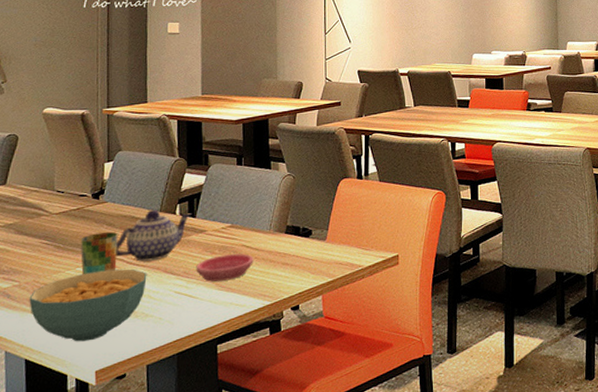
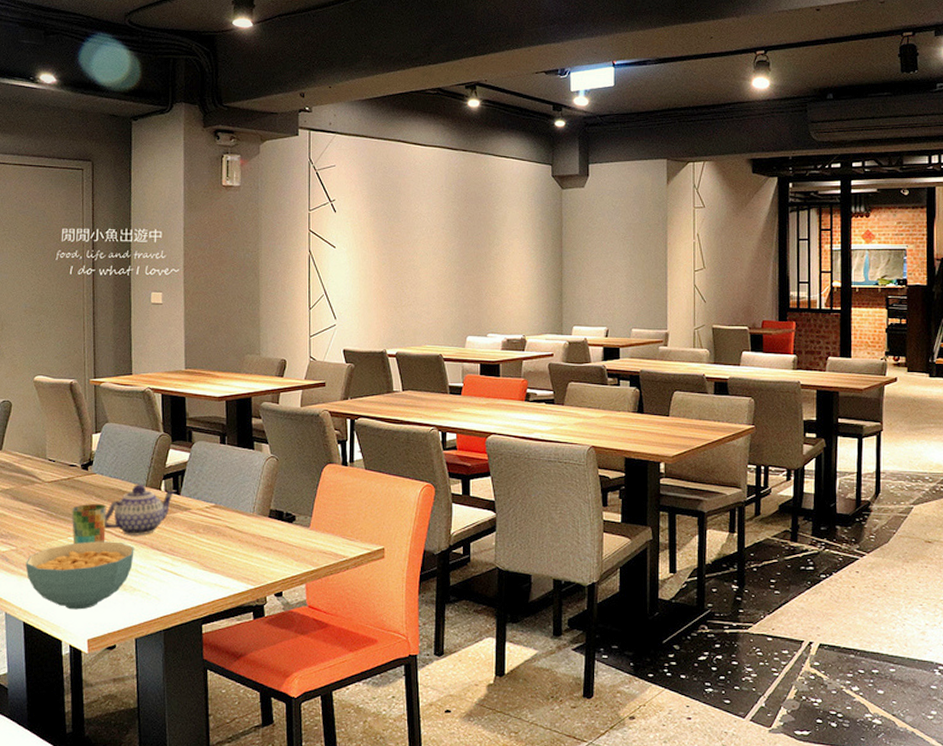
saucer: present [196,253,254,282] -> none [181,535,237,561]

